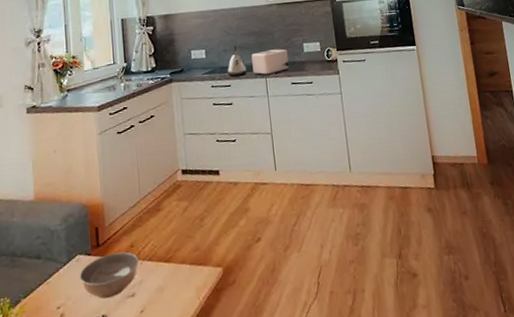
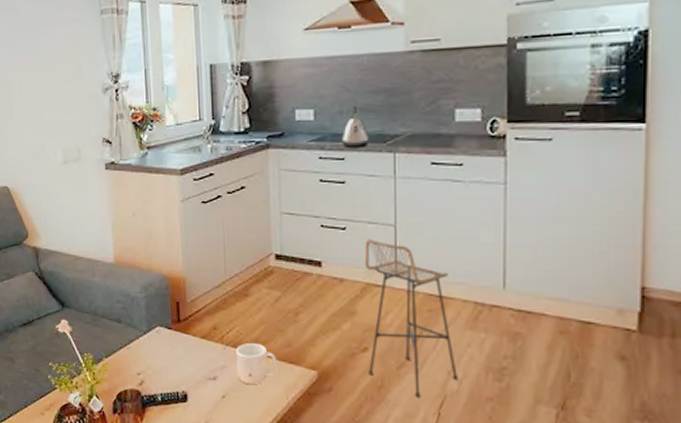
bowl: present [79,252,139,299] -> none [159,332,223,376]
mug: none [151,252,189,294] -> present [236,342,277,385]
toaster: present [251,49,289,77] -> none [377,114,430,151]
bar stool: none [251,146,329,273] -> present [364,238,459,397]

